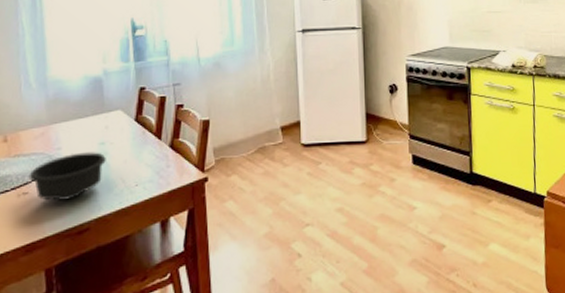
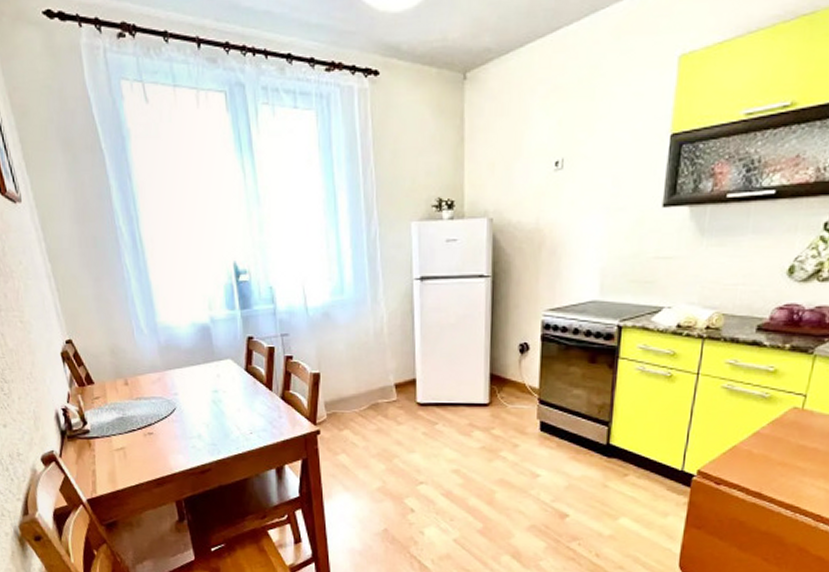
bowl: present [28,152,106,201] -> none [151,399,220,442]

